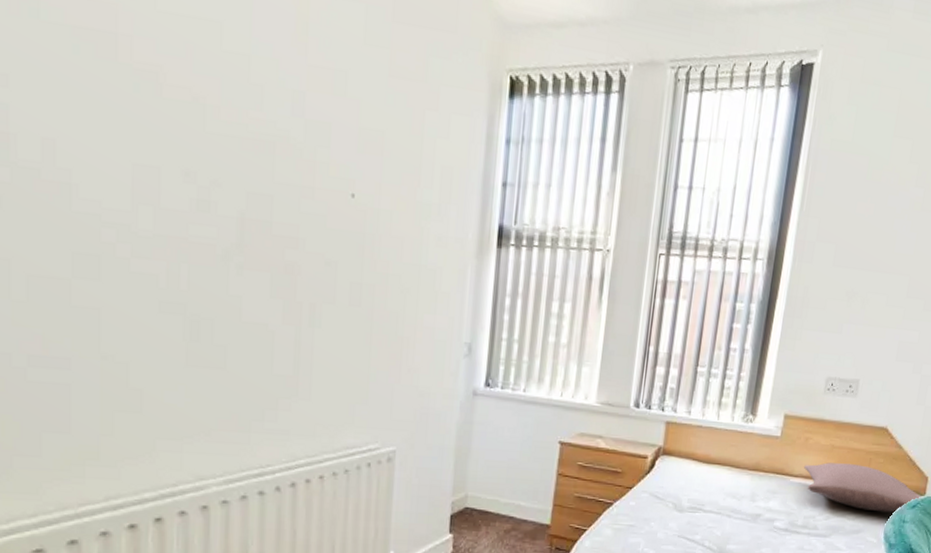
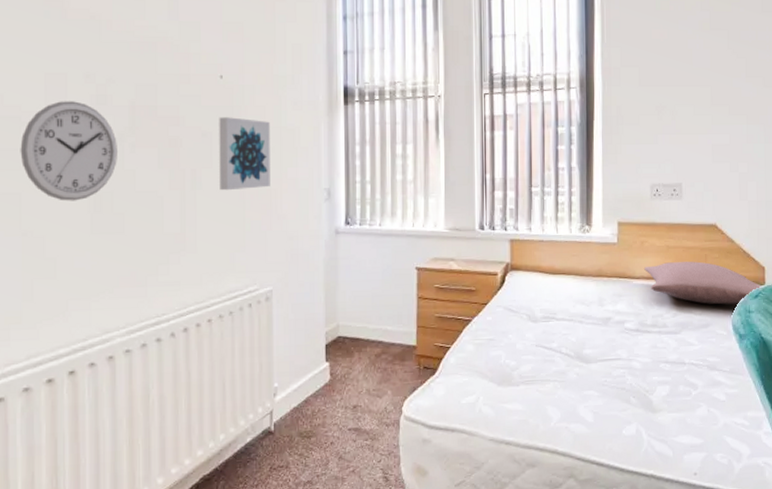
wall clock: none [99,201,221,326] -> present [20,101,117,201]
wall art: none [342,245,407,334] -> present [219,117,270,191]

